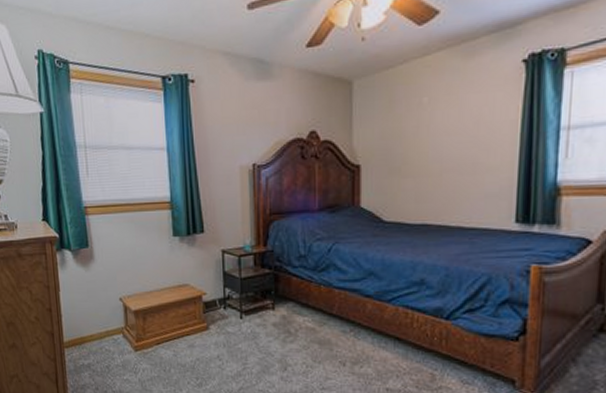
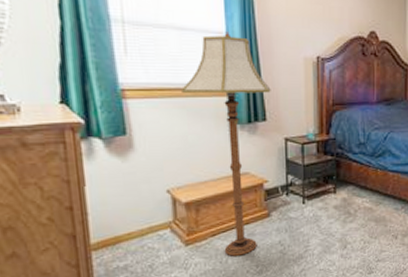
floor lamp: none [130,147,208,366] -> present [181,31,271,256]

